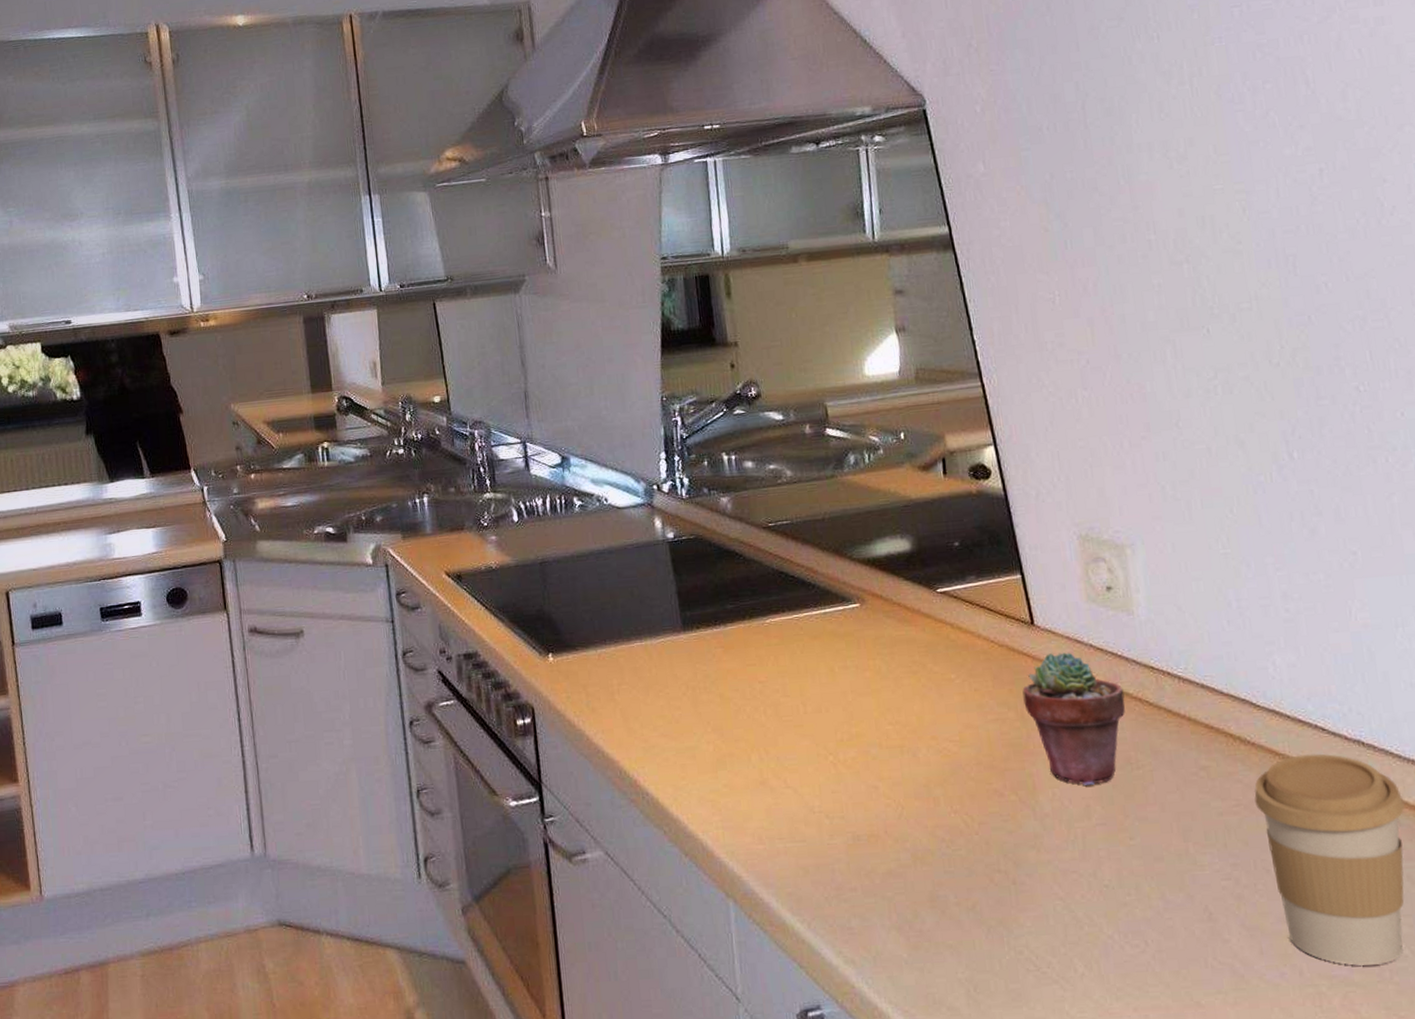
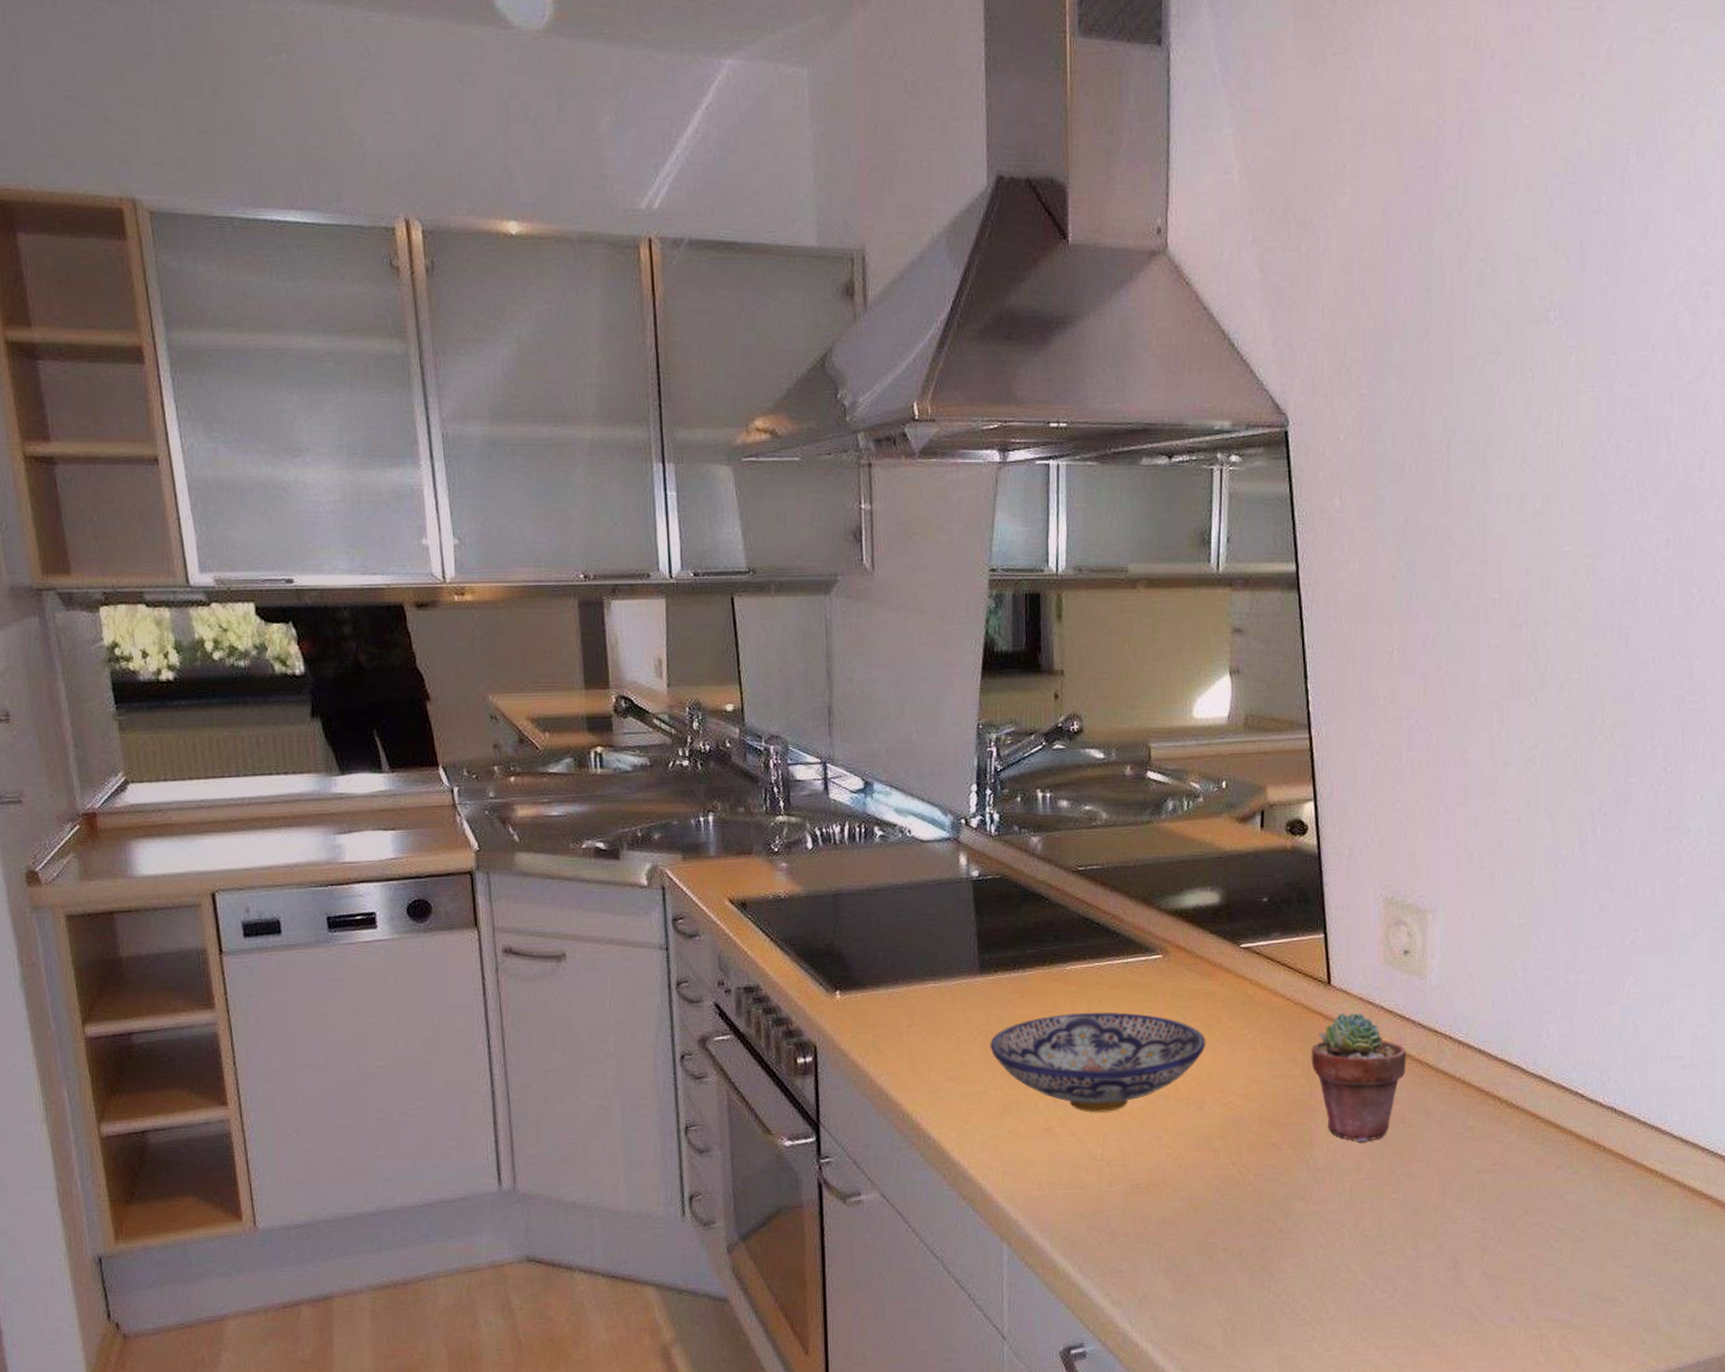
bowl: none [698,662,914,764] -> present [990,1012,1206,1112]
coffee cup: present [1254,753,1405,966] -> none [1511,1118,1643,1311]

